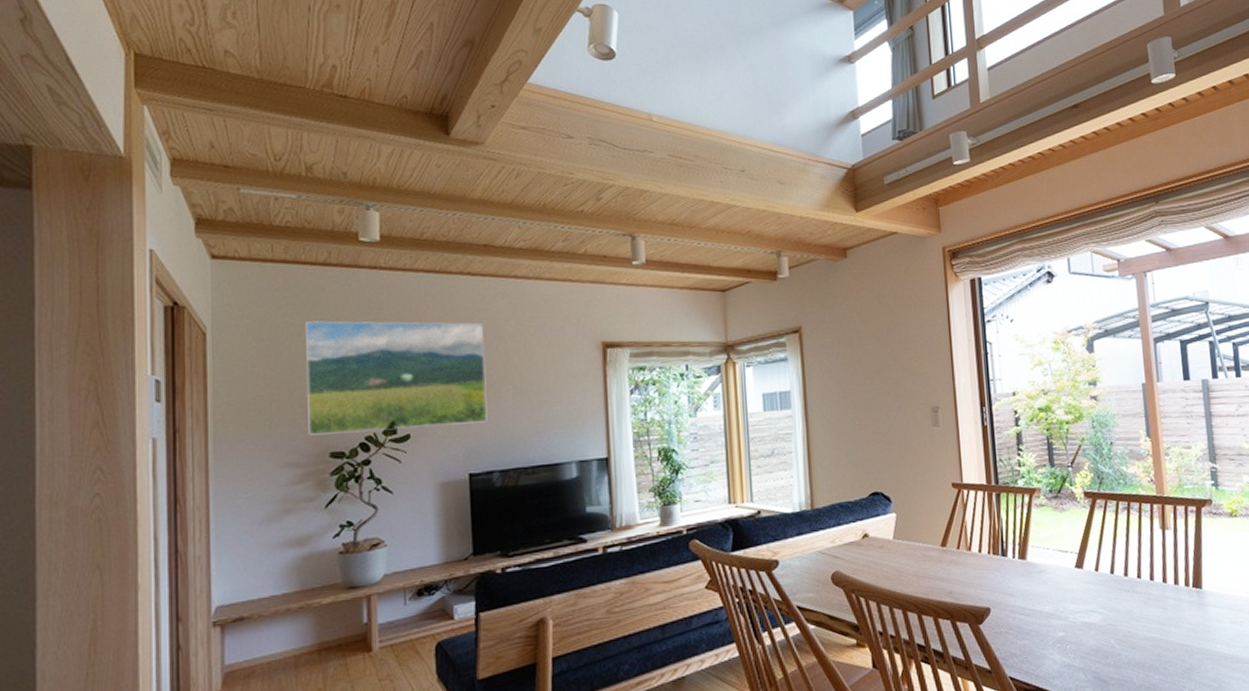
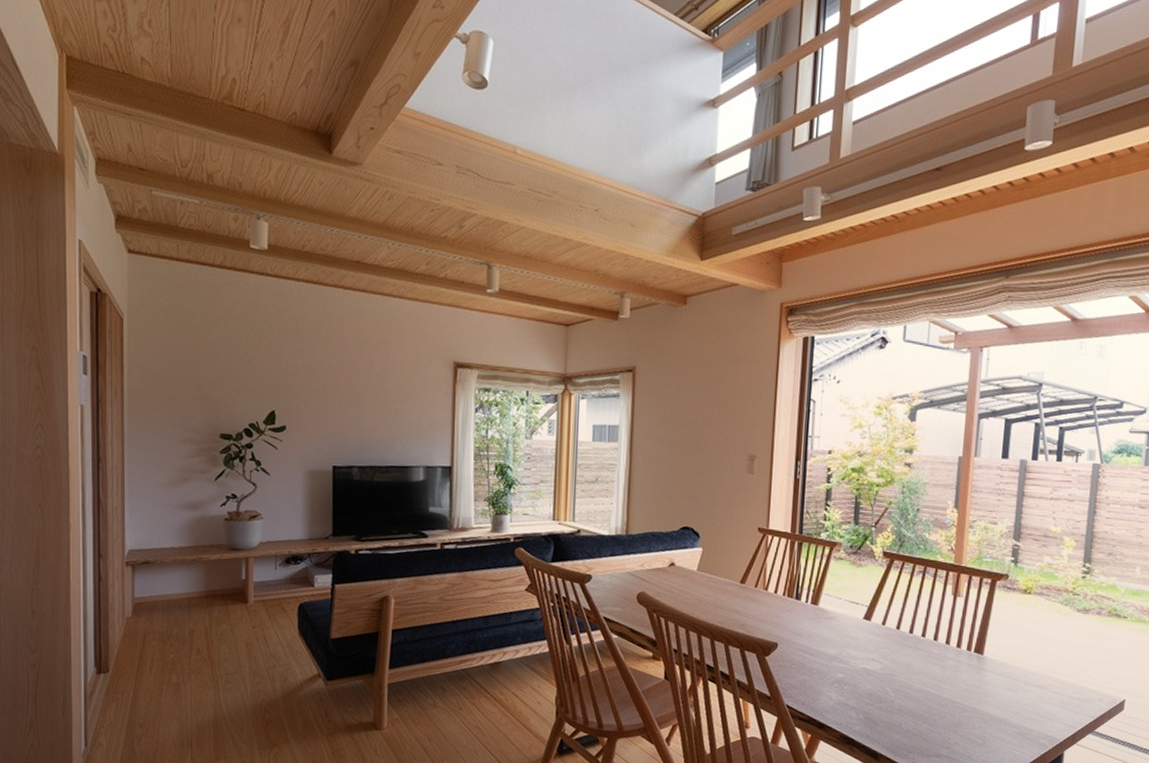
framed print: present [305,320,488,435] -> none [202,317,352,423]

